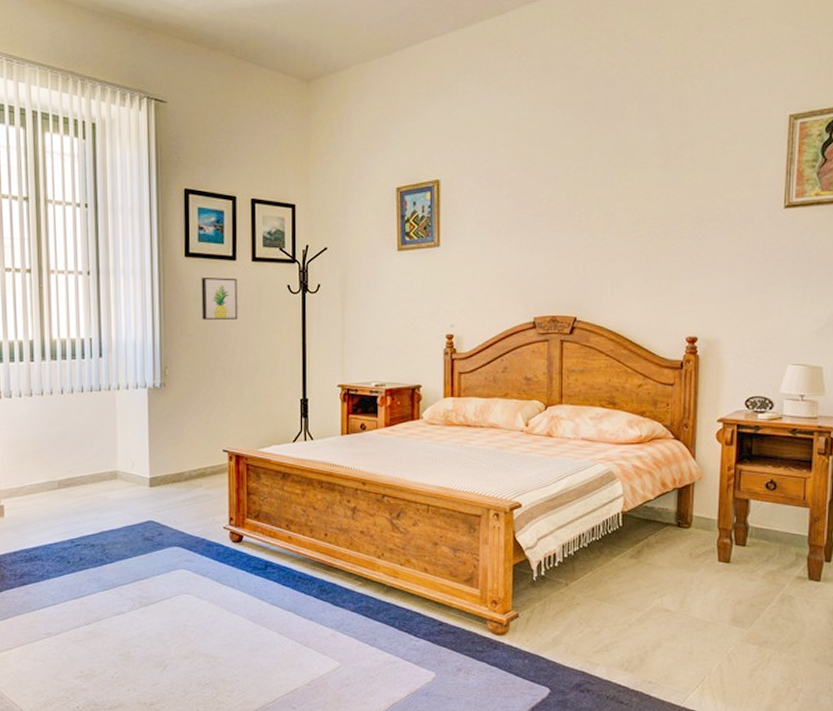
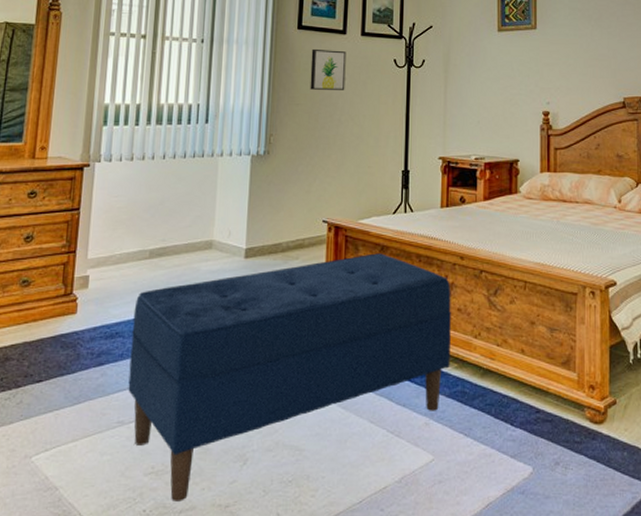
bench: none [49,480,354,700] -> present [128,253,451,502]

